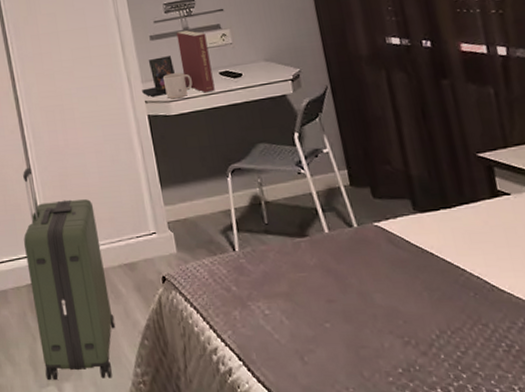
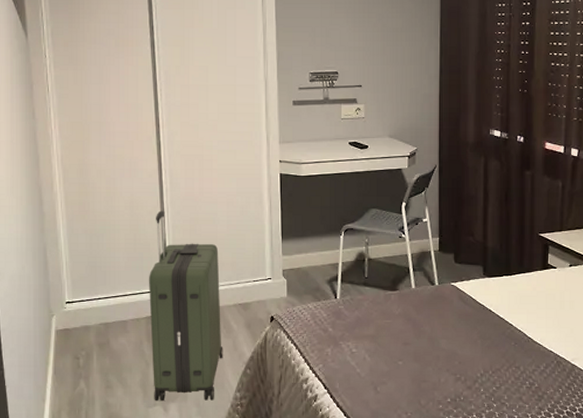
photo frame: present [142,56,189,98] -> none [278,122,320,158]
mug: present [162,72,193,99] -> none [298,138,324,162]
book: present [176,30,215,93] -> none [317,101,343,159]

